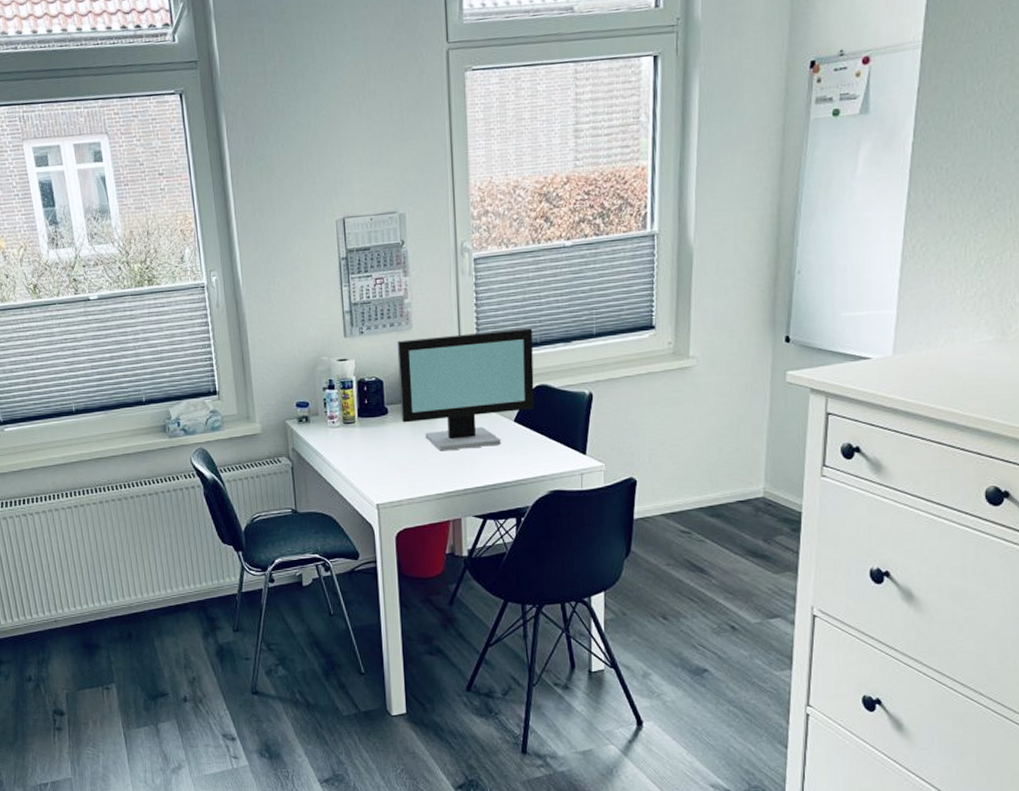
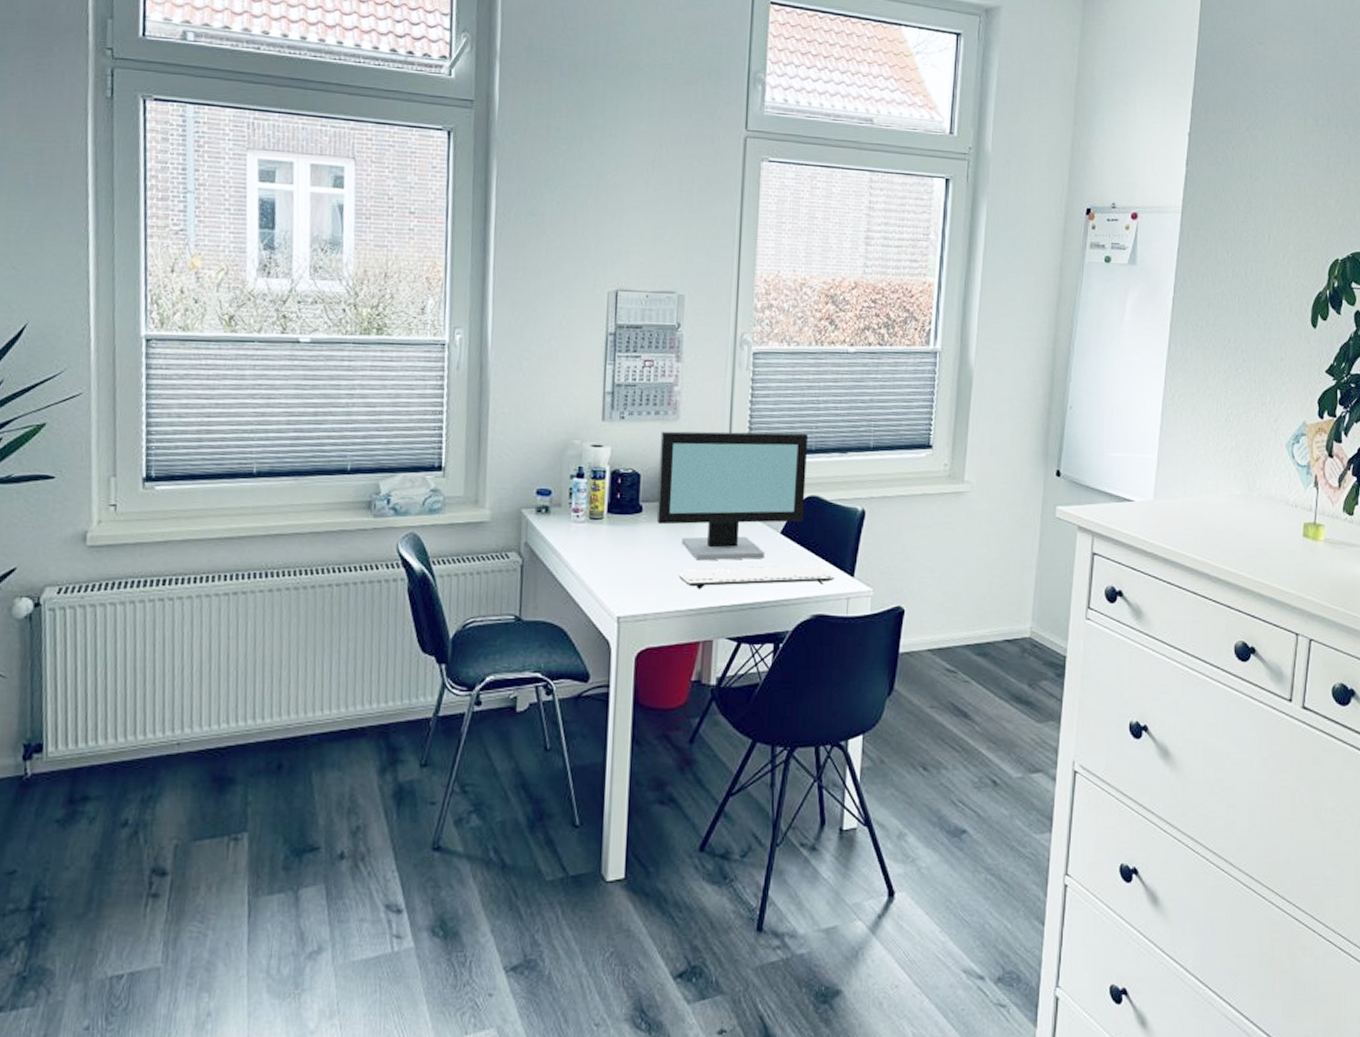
keyboard: none [425,447,568,476] -> present [678,565,835,589]

